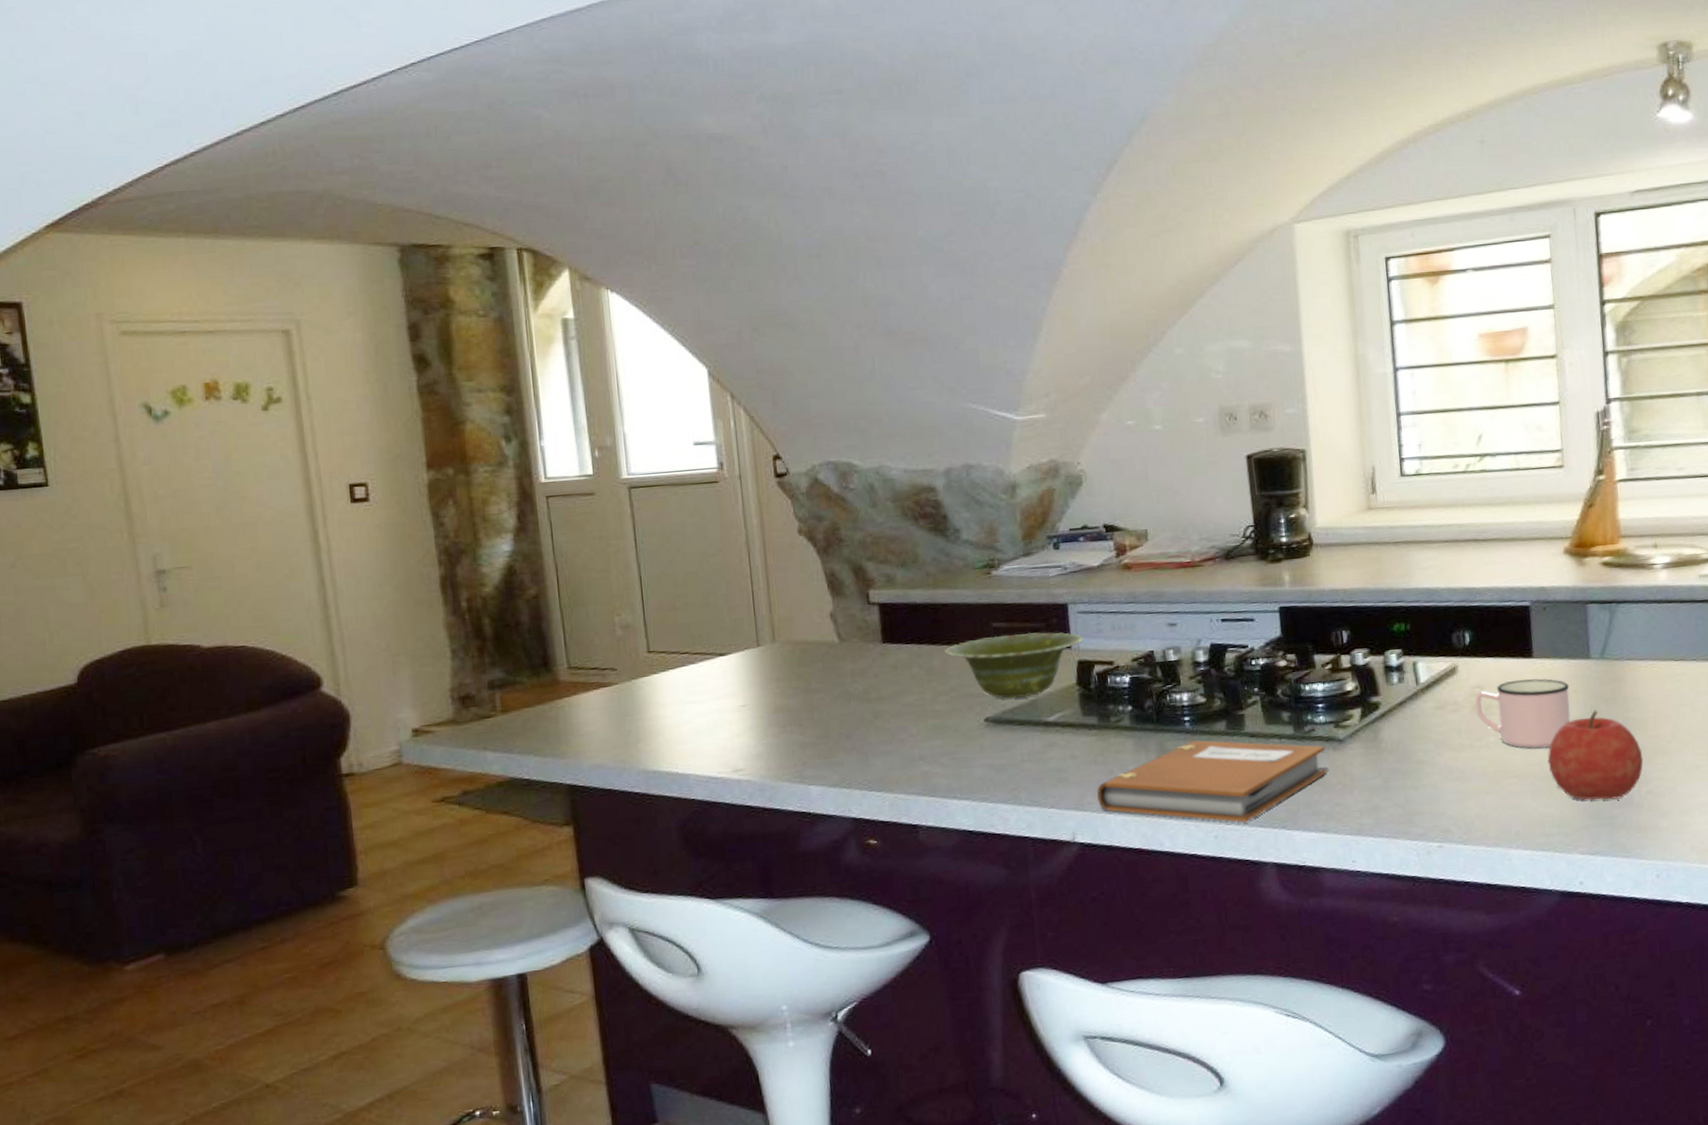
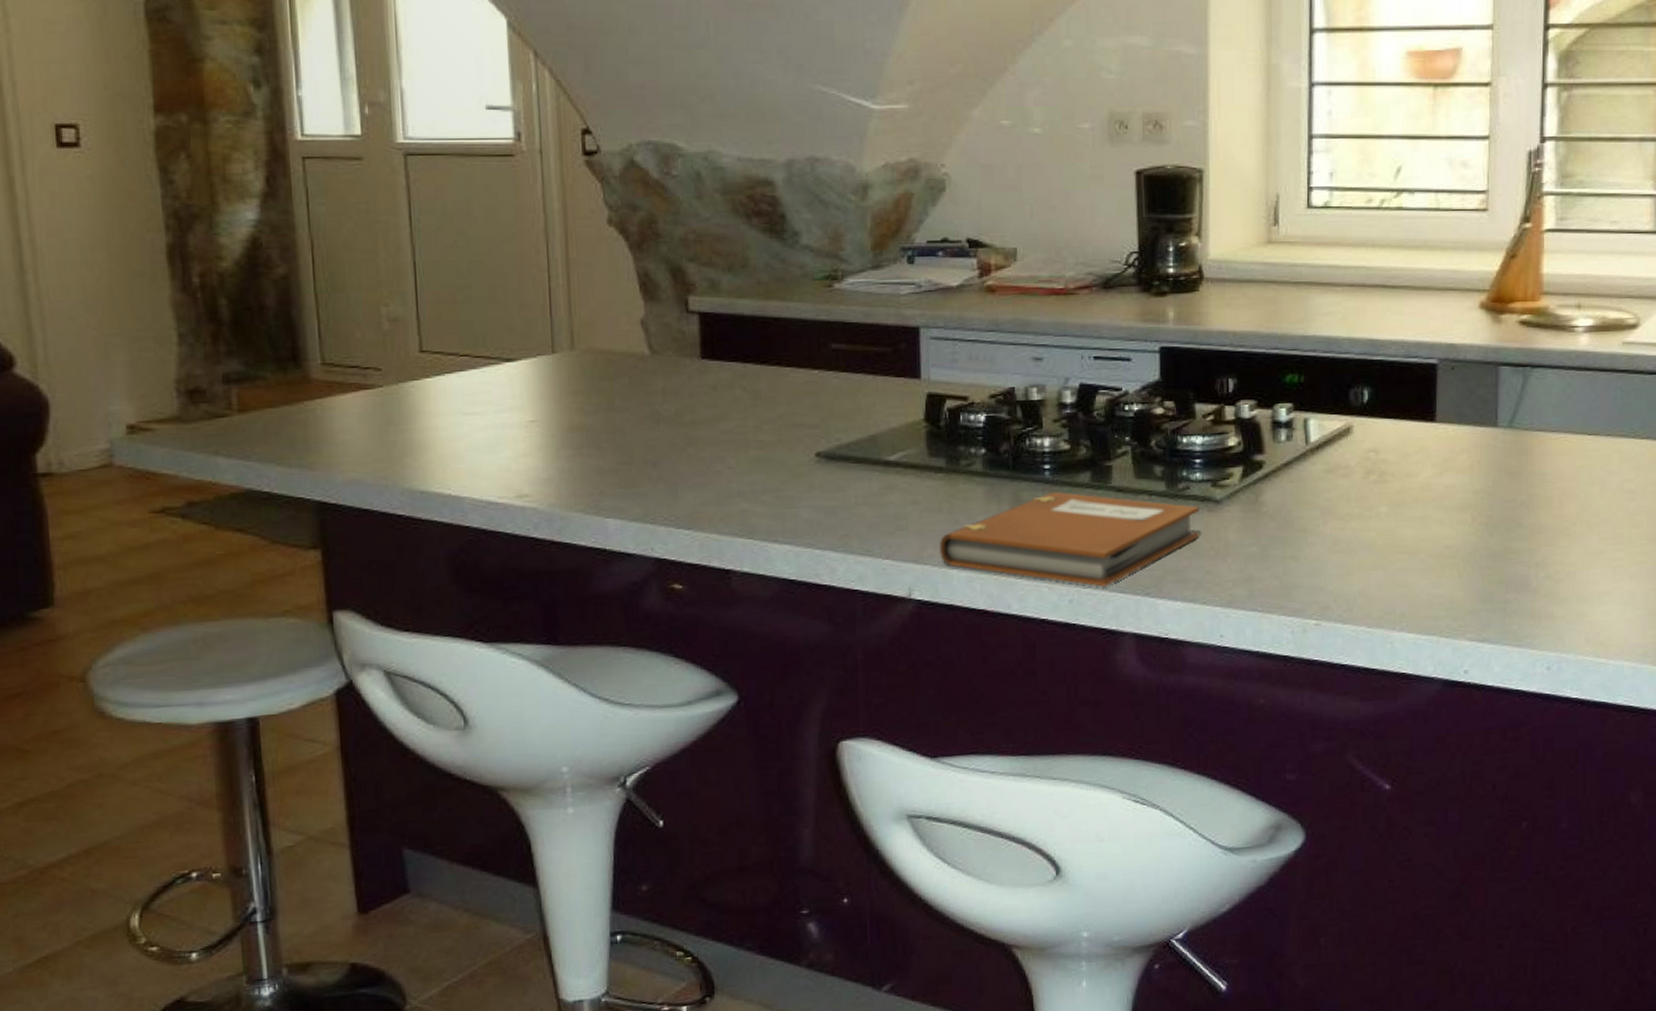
dish: present [943,632,1084,699] -> none [772,357,935,433]
mug: present [1474,678,1571,749] -> none [1368,445,1473,523]
fruit: present [1547,709,1644,801] -> none [1442,483,1544,583]

